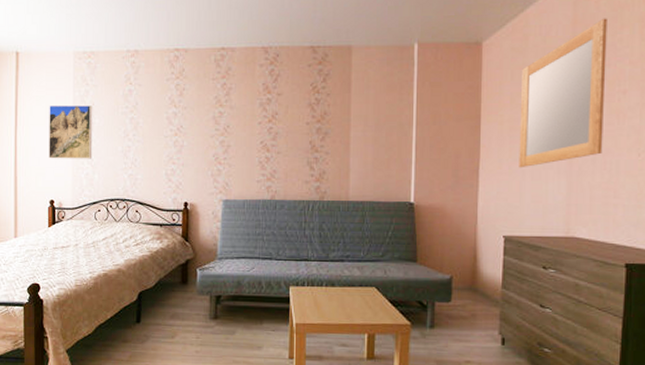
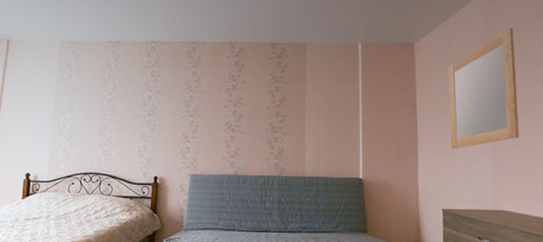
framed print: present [49,105,93,159] -> none [29,87,74,136]

